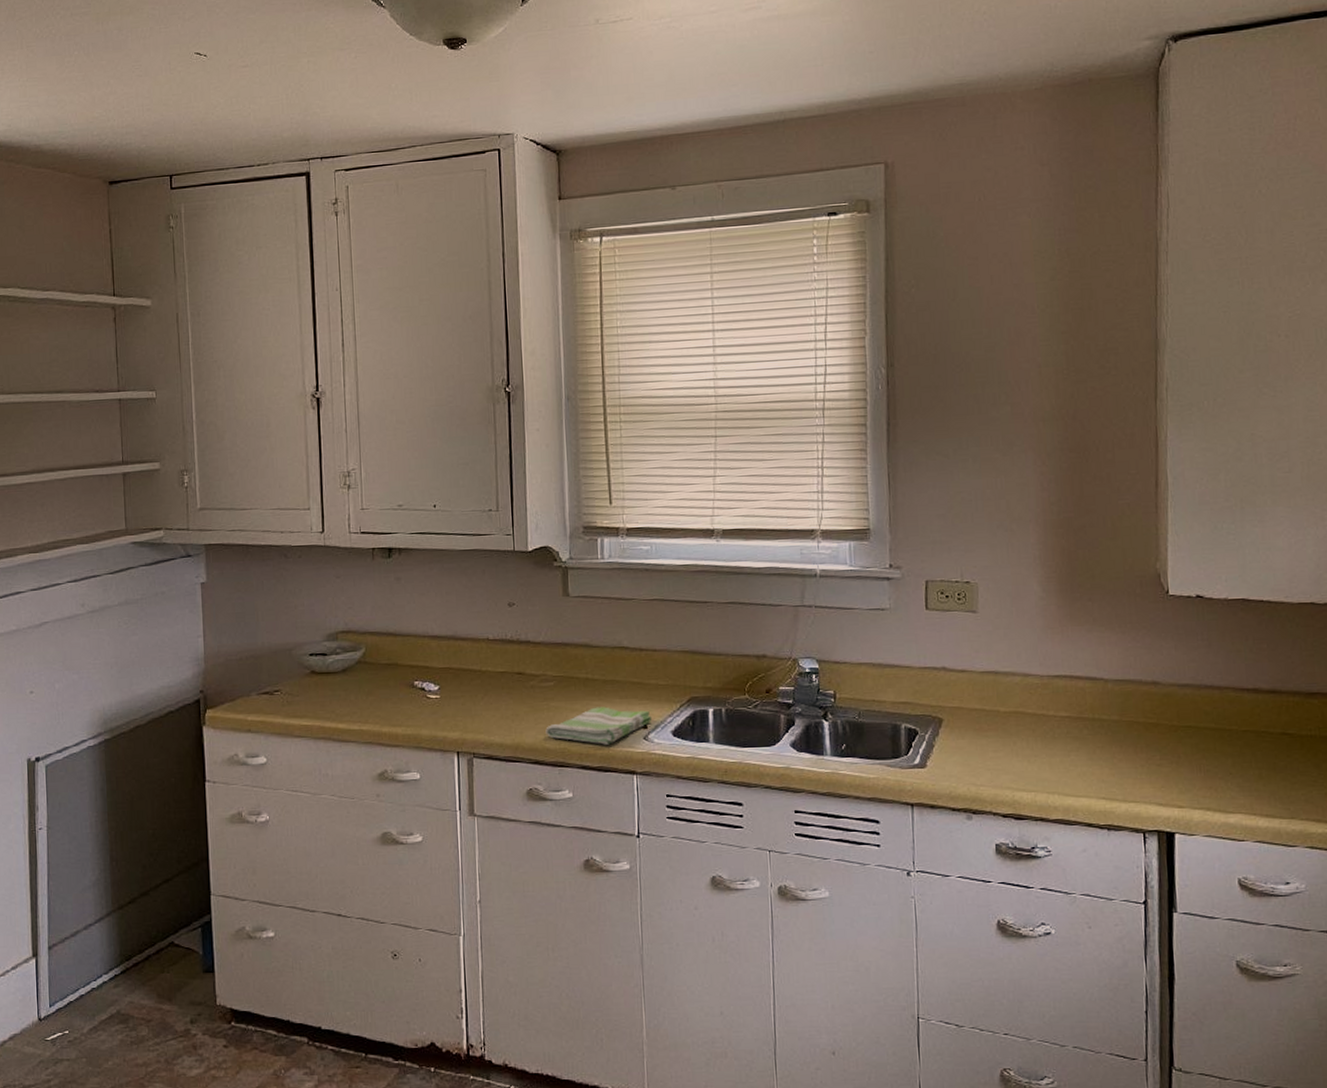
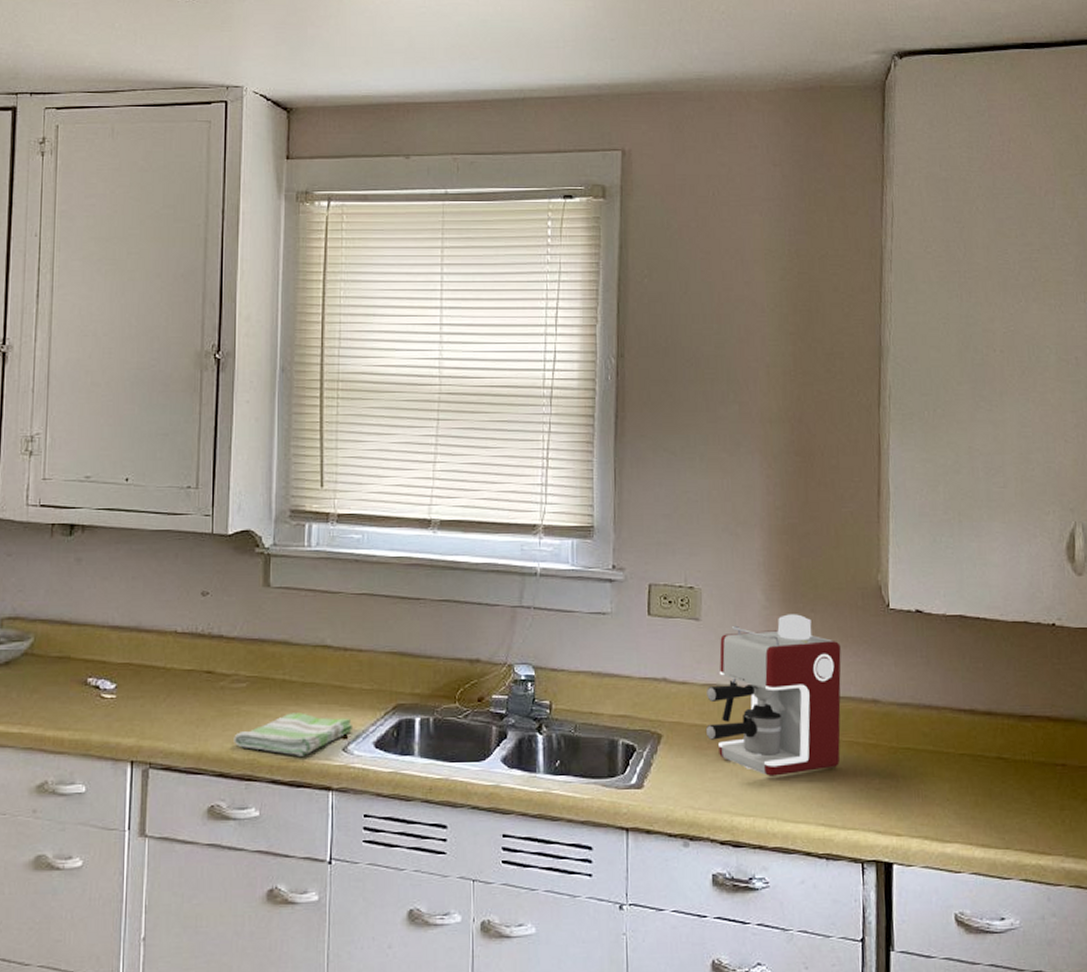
coffee maker: none [985,603,1120,755] -> present [705,614,842,776]

